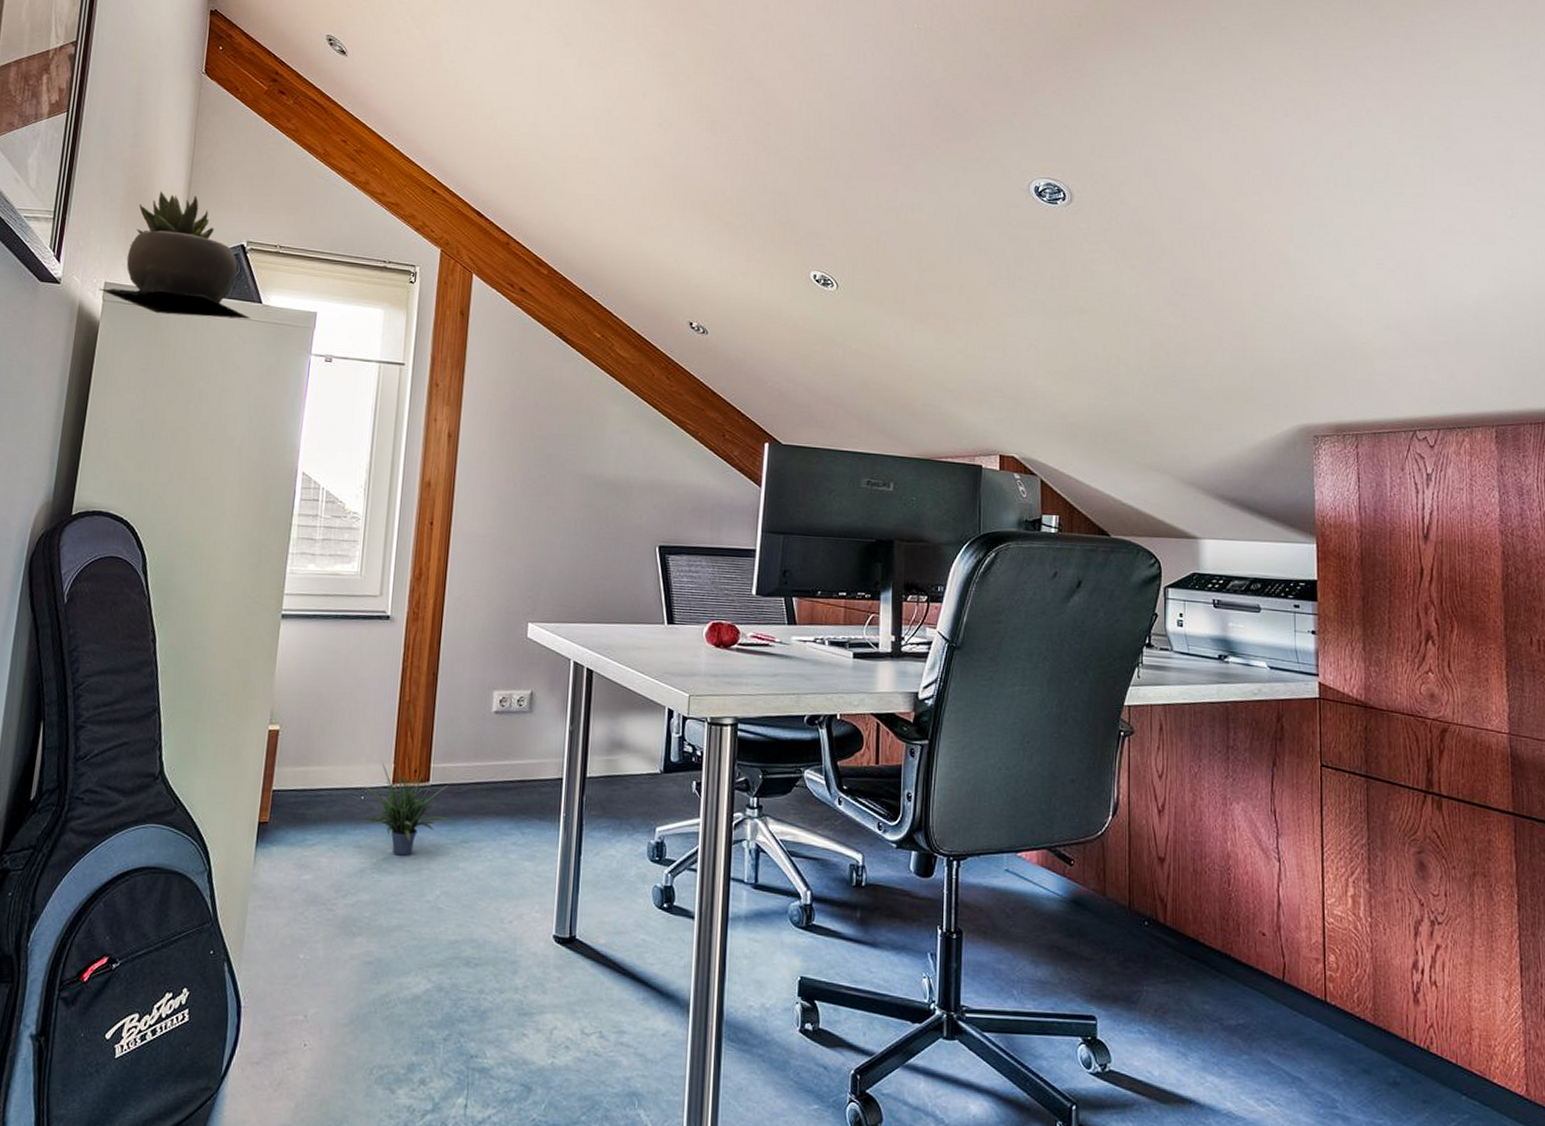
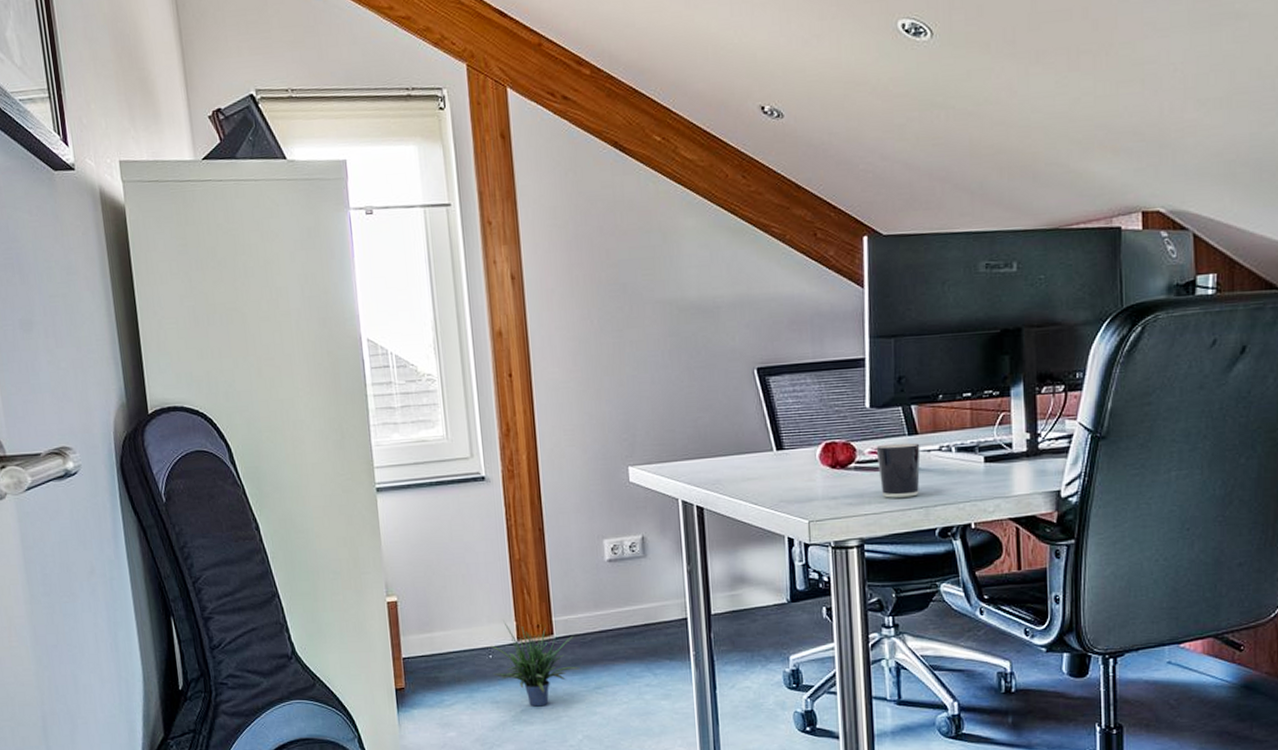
succulent plant: present [98,191,251,319] -> none [115,45,279,188]
mug: none [757,630,797,683] -> present [876,442,921,498]

